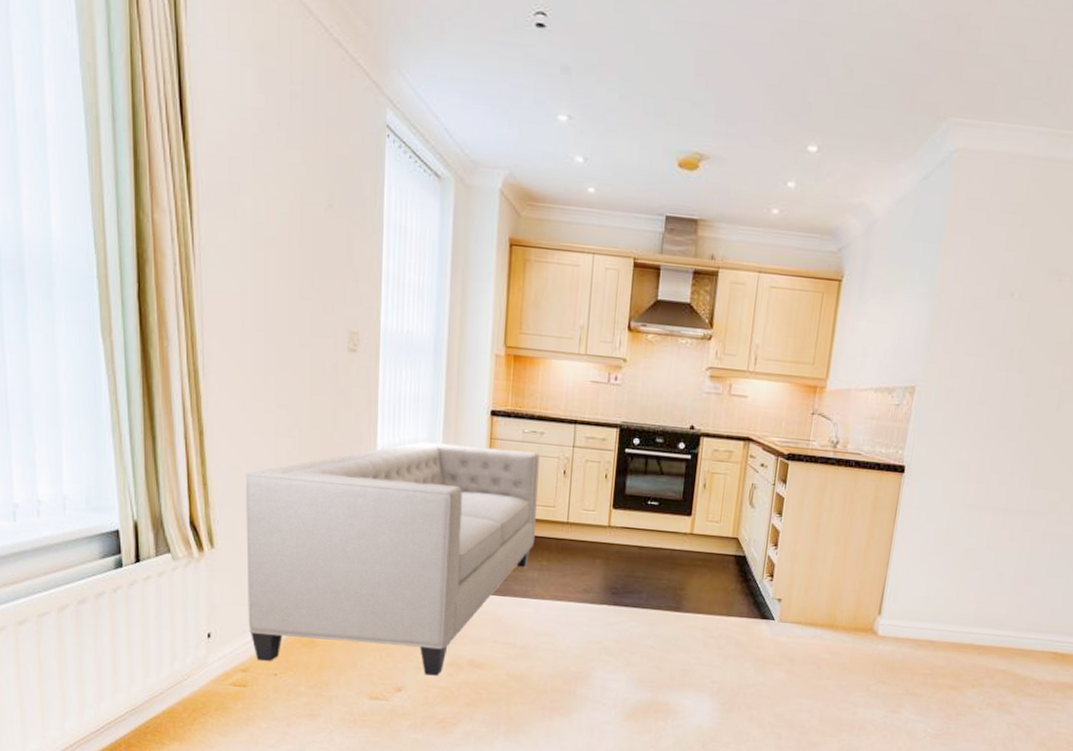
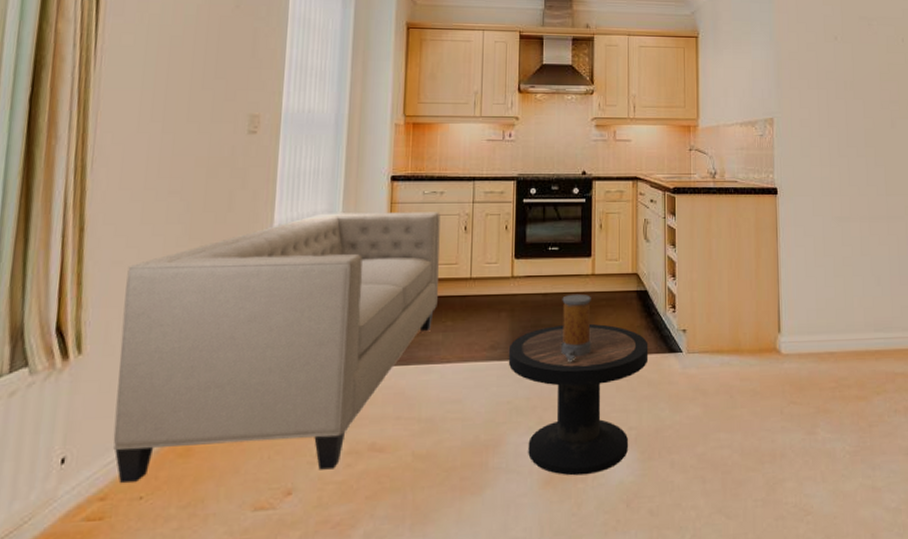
side table: none [600,578,741,716] -> present [508,324,649,476]
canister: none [652,550,687,615] -> present [561,293,592,363]

